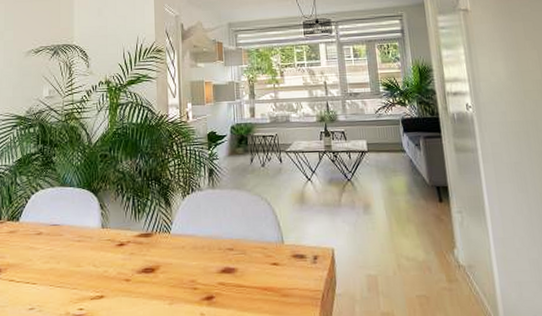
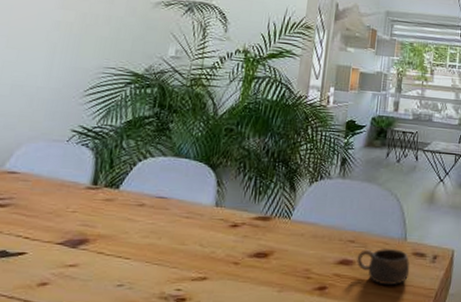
cup: none [238,253,292,291] -> present [357,249,410,286]

